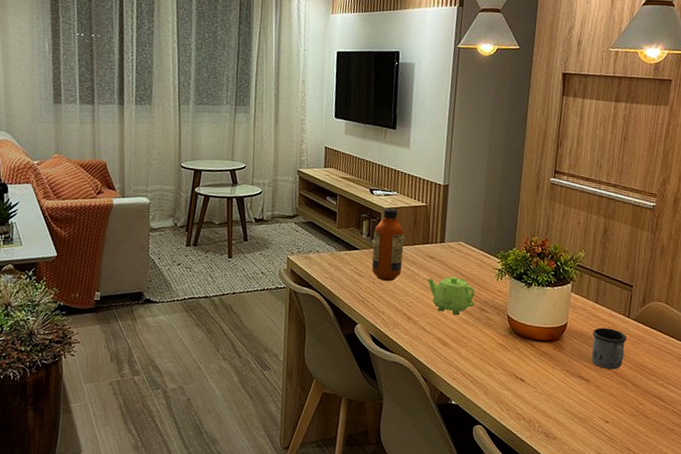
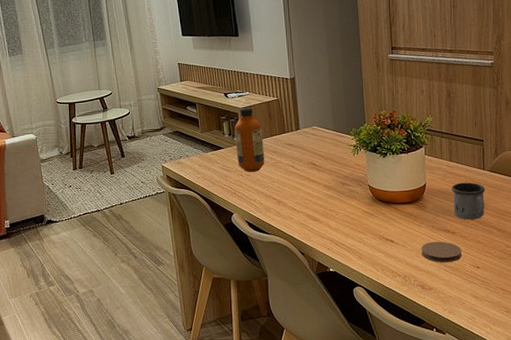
teapot: present [428,276,475,316] -> none [290,158,336,193]
coaster: none [551,387,593,413] -> present [421,241,462,263]

